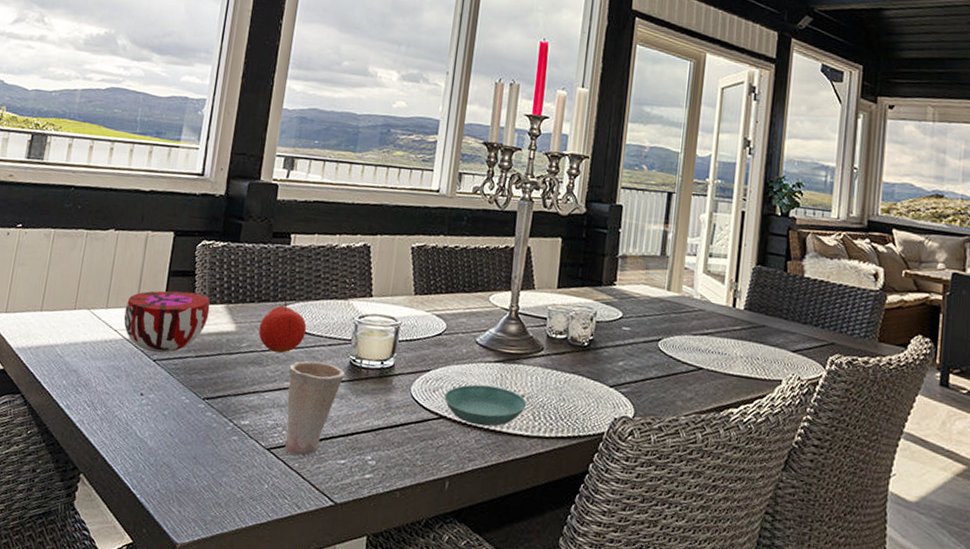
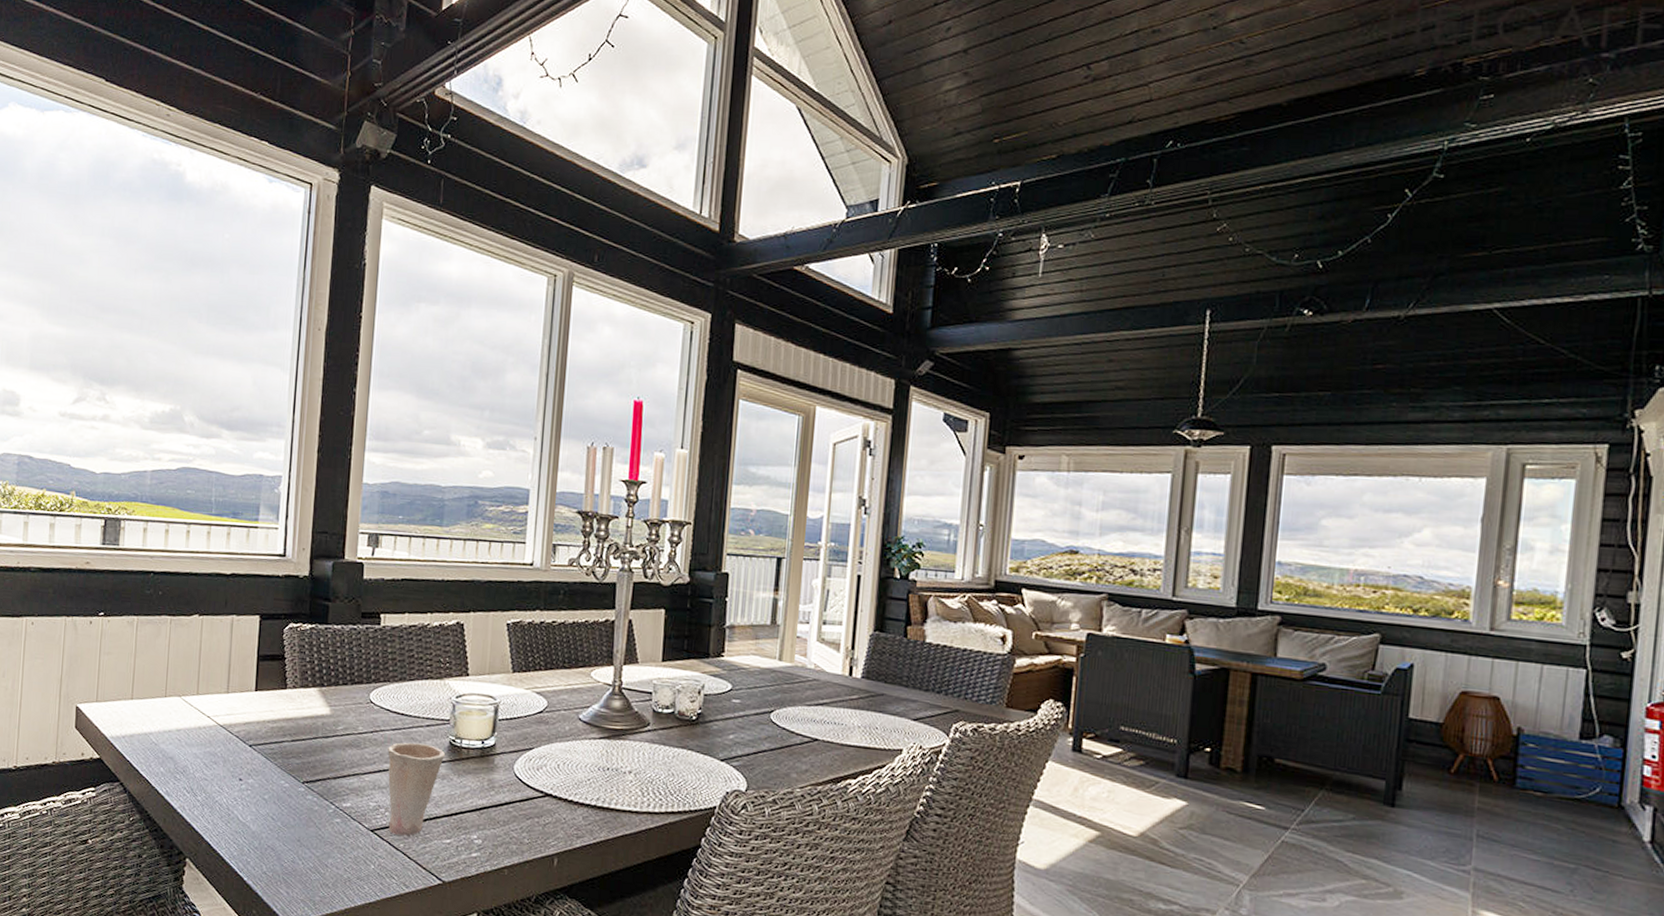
decorative bowl: present [123,290,210,354] -> none [215,675,303,739]
fruit: present [258,301,307,353] -> none [354,682,403,735]
saucer: present [444,384,527,427] -> none [548,761,635,803]

